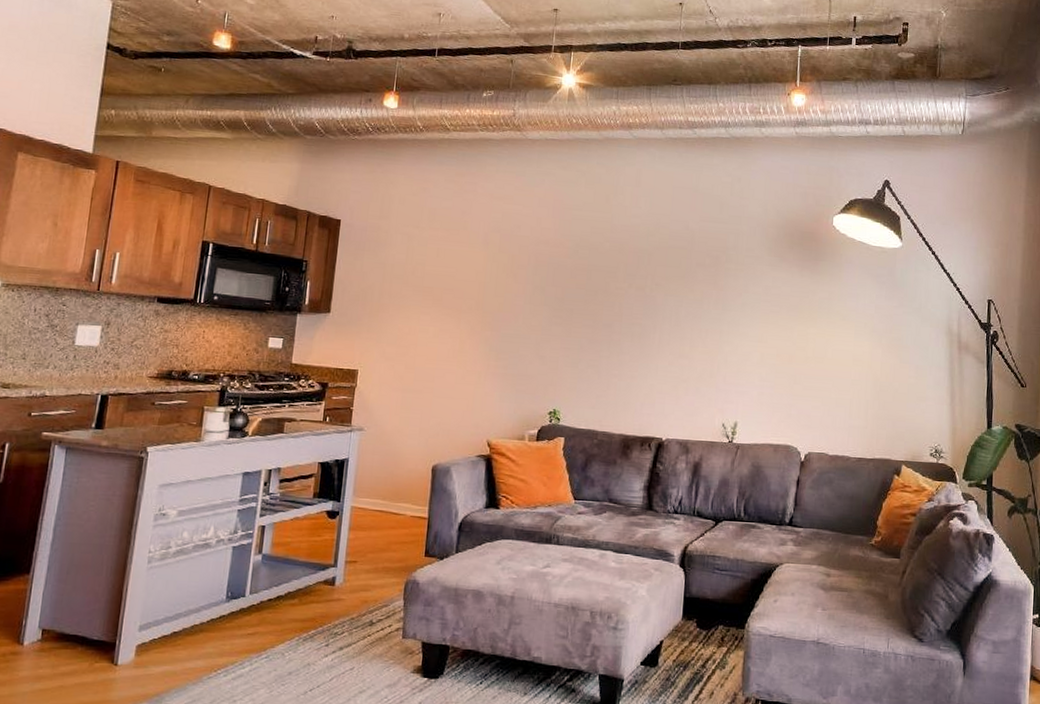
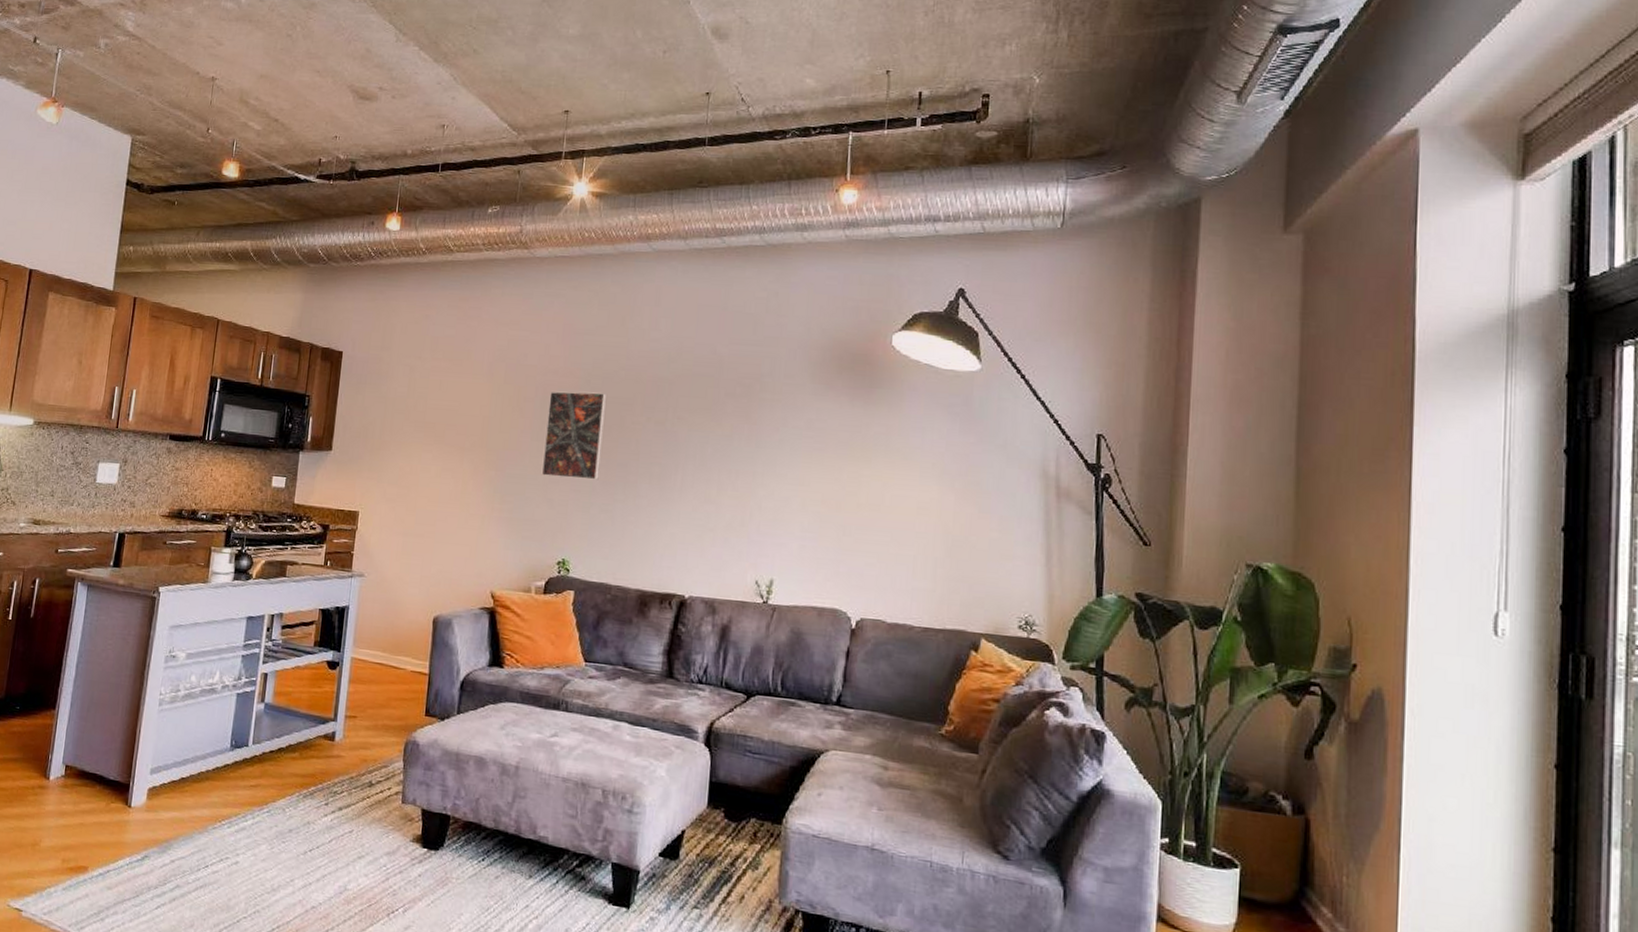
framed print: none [533,259,594,339] -> present [541,391,607,480]

